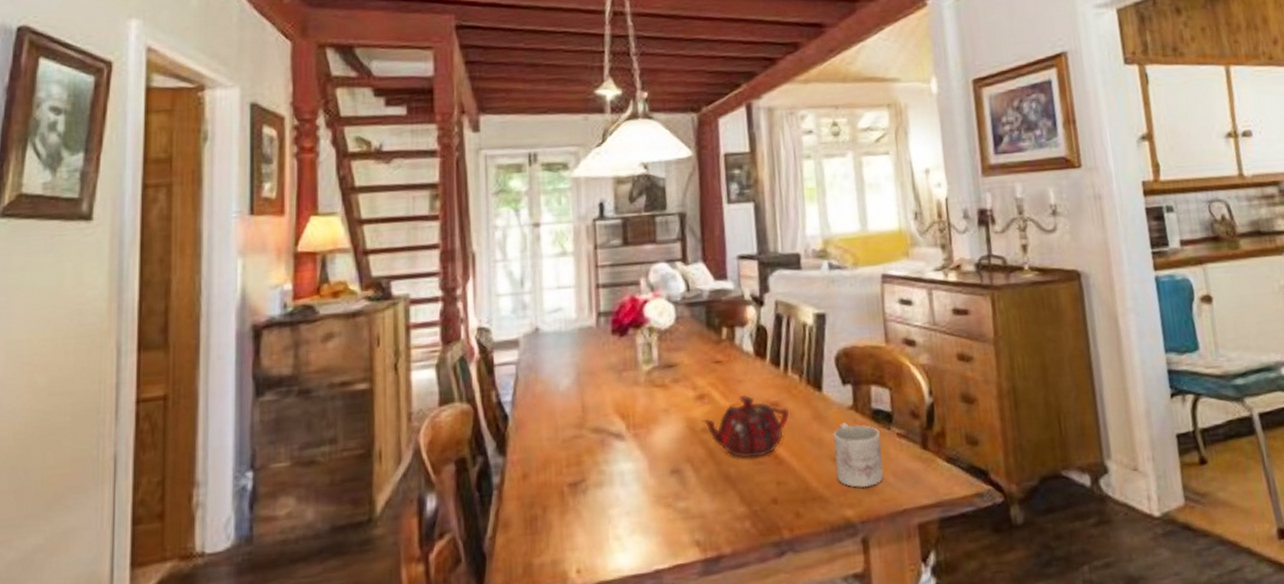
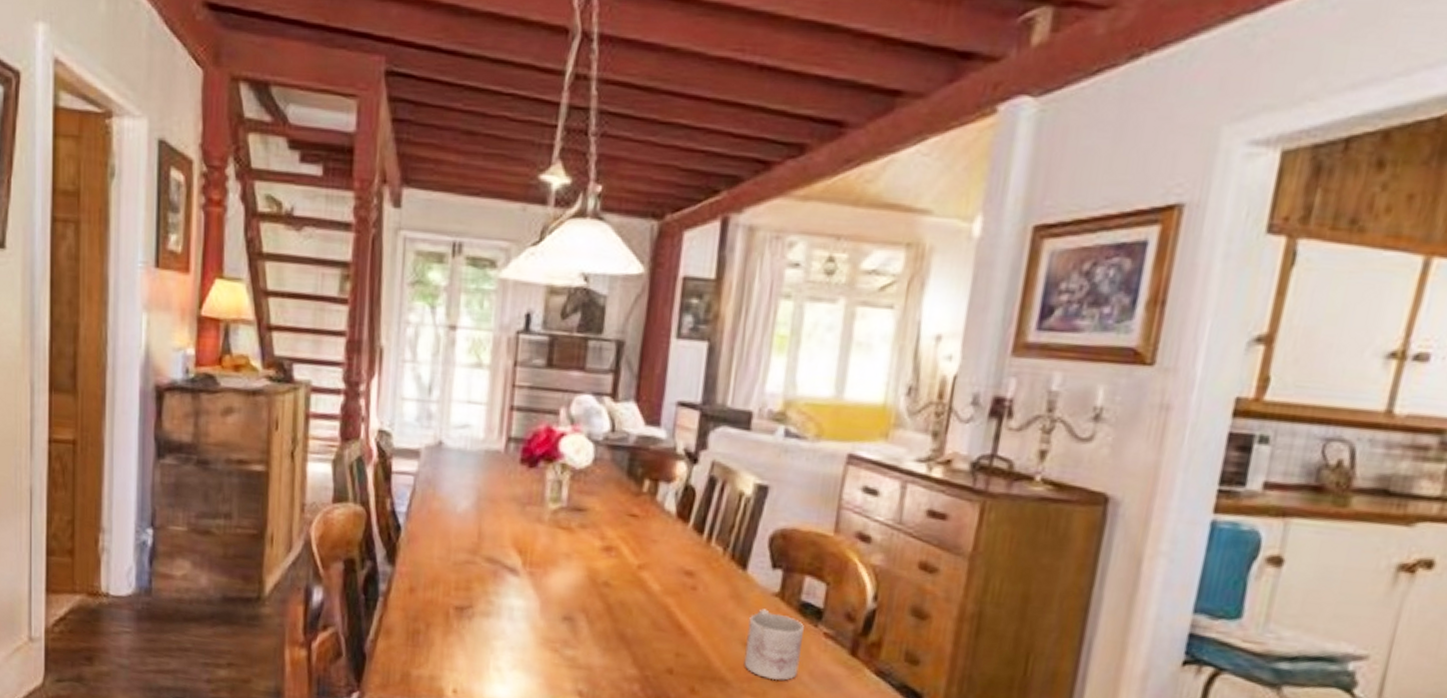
teapot: present [701,394,790,459] -> none [604,556,705,625]

